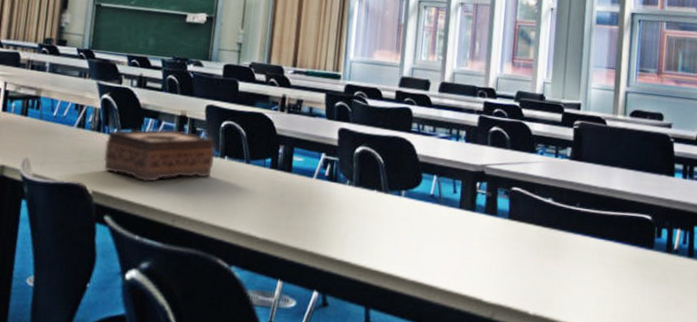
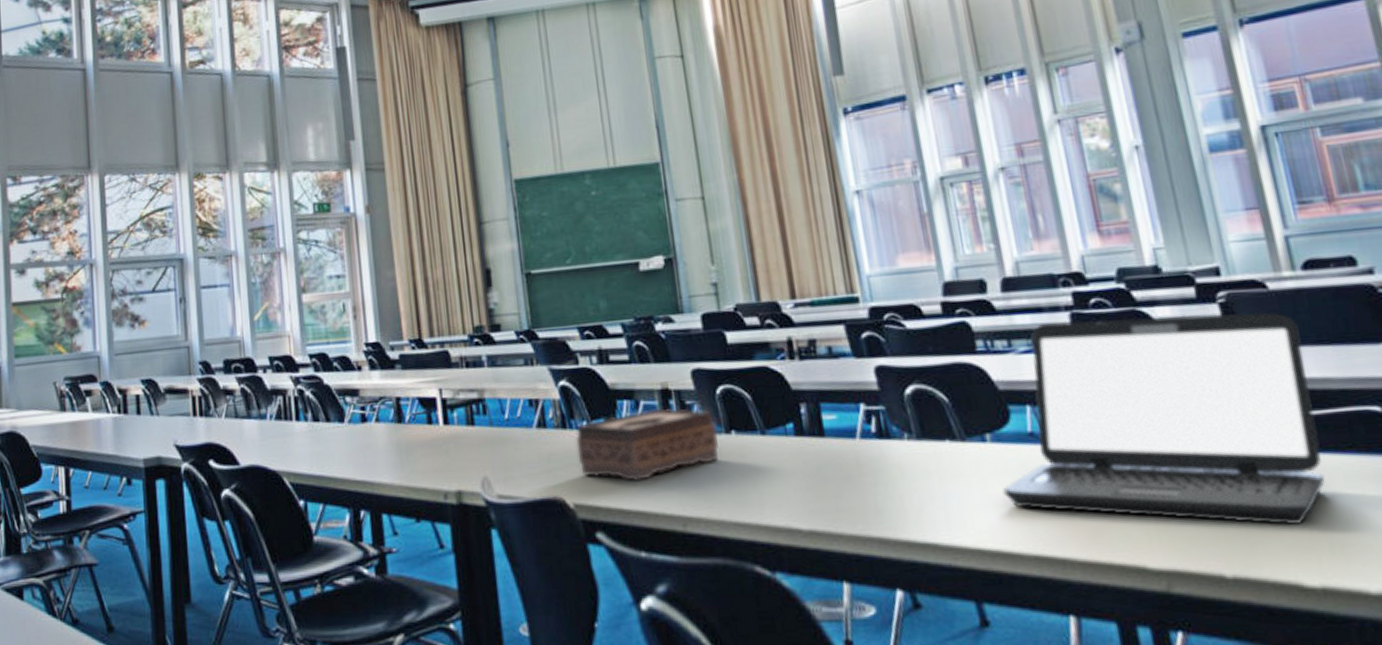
laptop: none [403,120,617,285] -> present [1002,311,1325,525]

